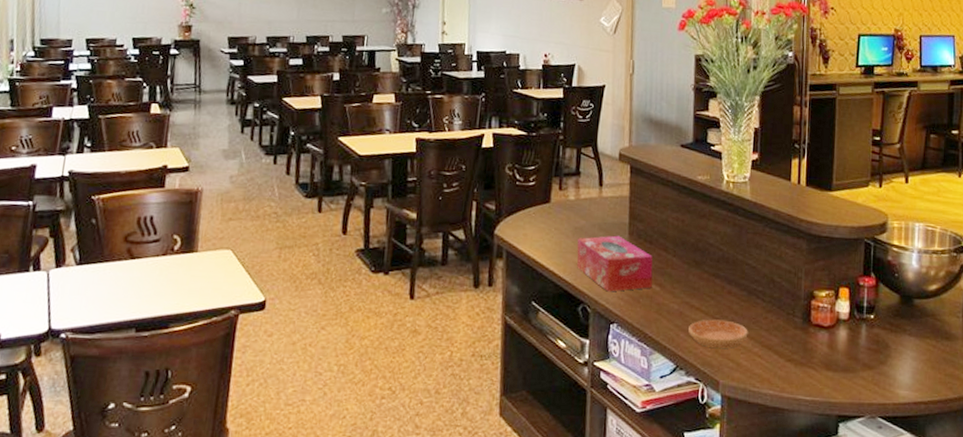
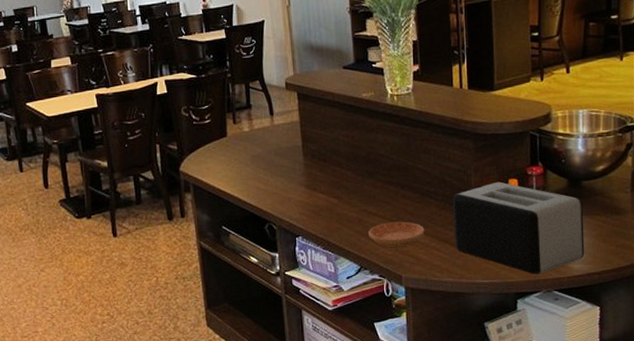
tissue box: present [577,235,653,292] -> none [257,158,330,210]
toaster: none [778,289,914,397] -> present [452,181,585,275]

